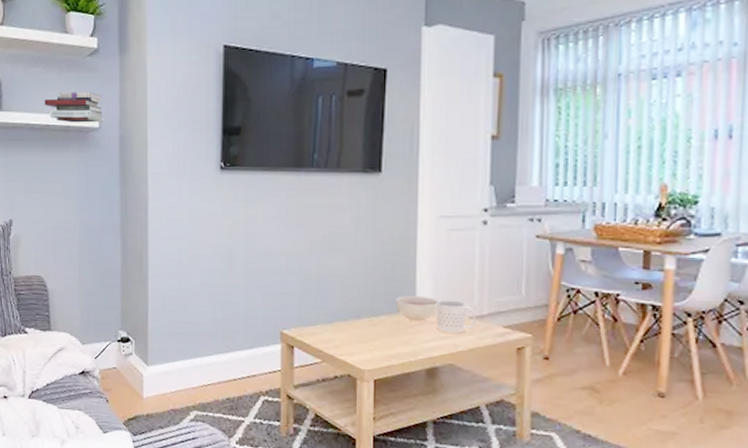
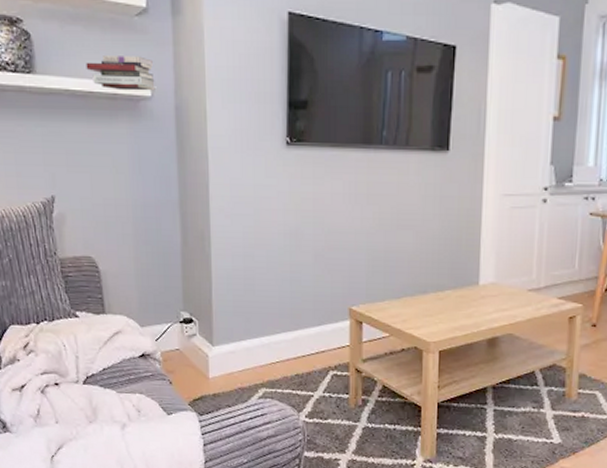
bowl: present [396,296,438,323] -> none [461,271,500,296]
mug: present [436,299,475,335] -> none [497,274,533,306]

